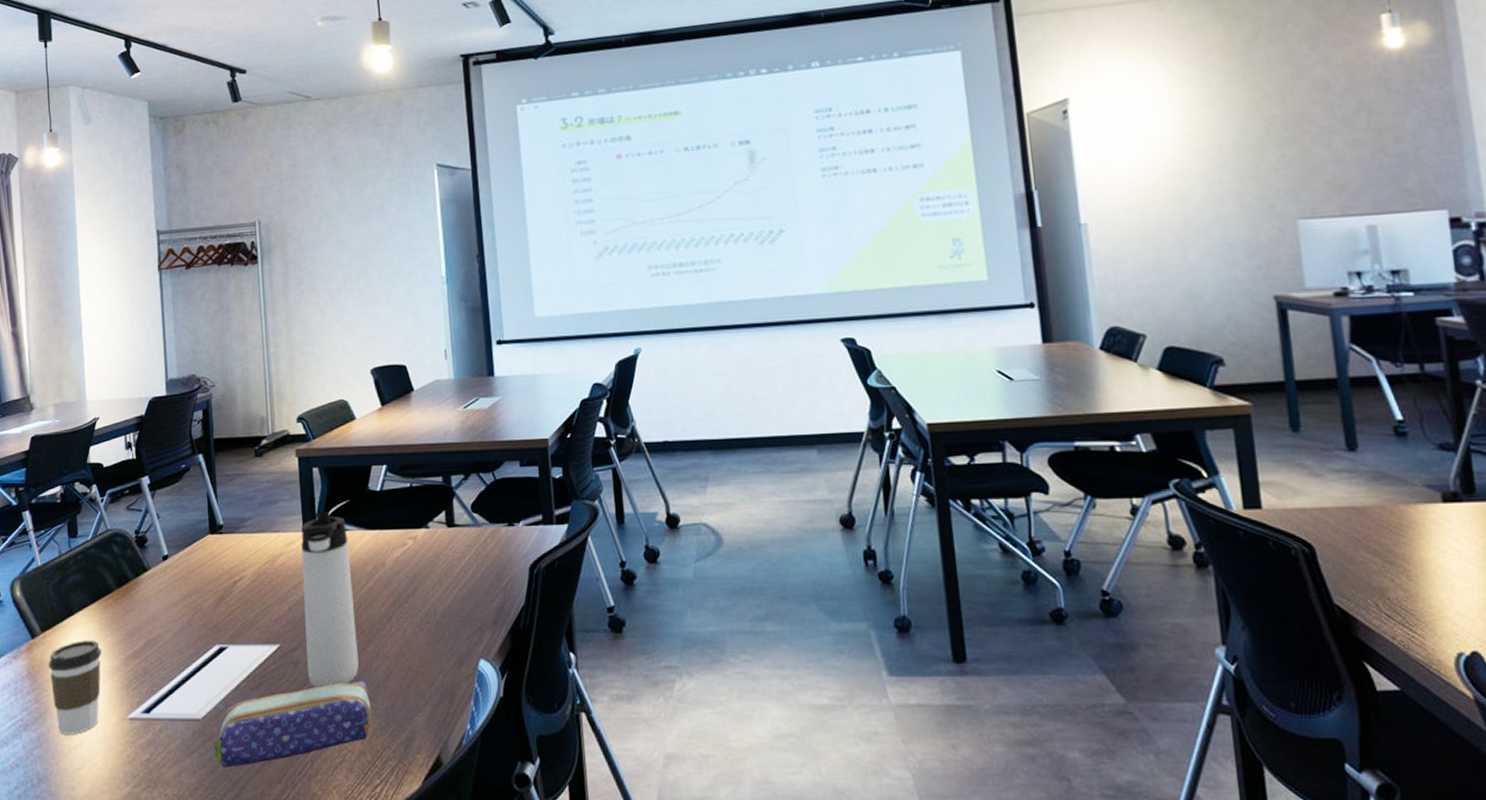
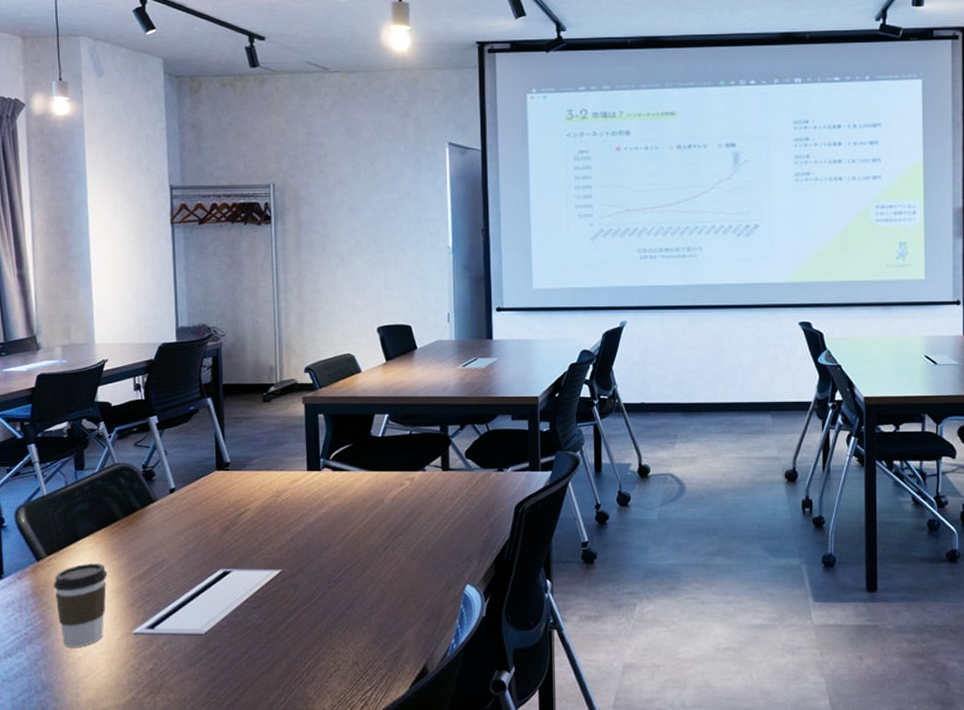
pencil case: present [214,681,372,768] -> none [216,602,365,676]
thermos bottle: present [300,512,359,688] -> none [304,454,355,608]

